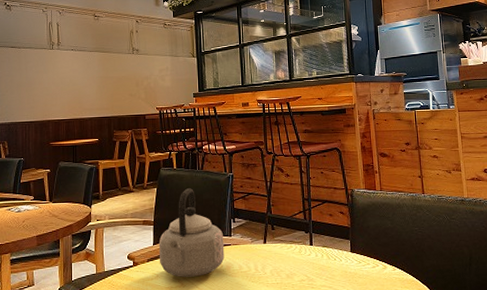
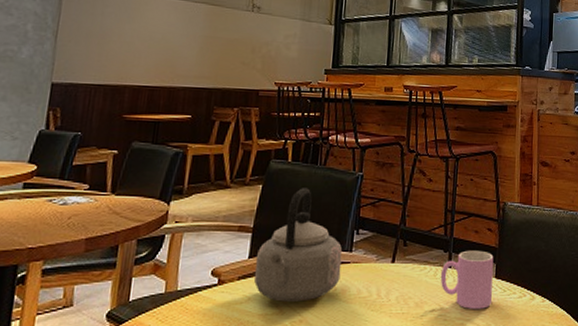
cup: none [304,230,351,278] -> present [440,250,494,309]

